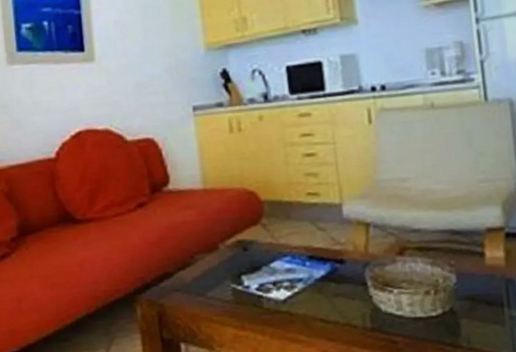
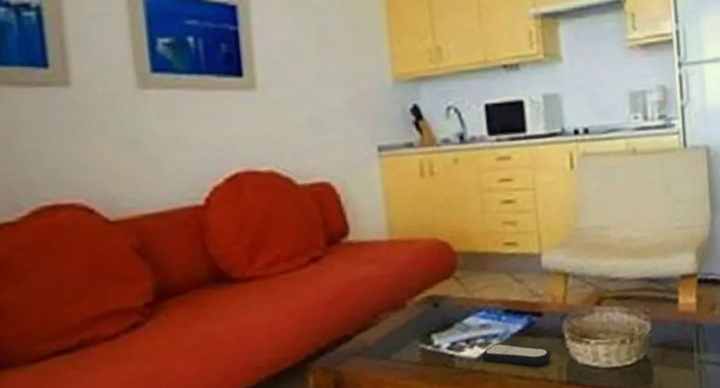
remote control: none [288,287,355,311] -> present [482,343,552,366]

